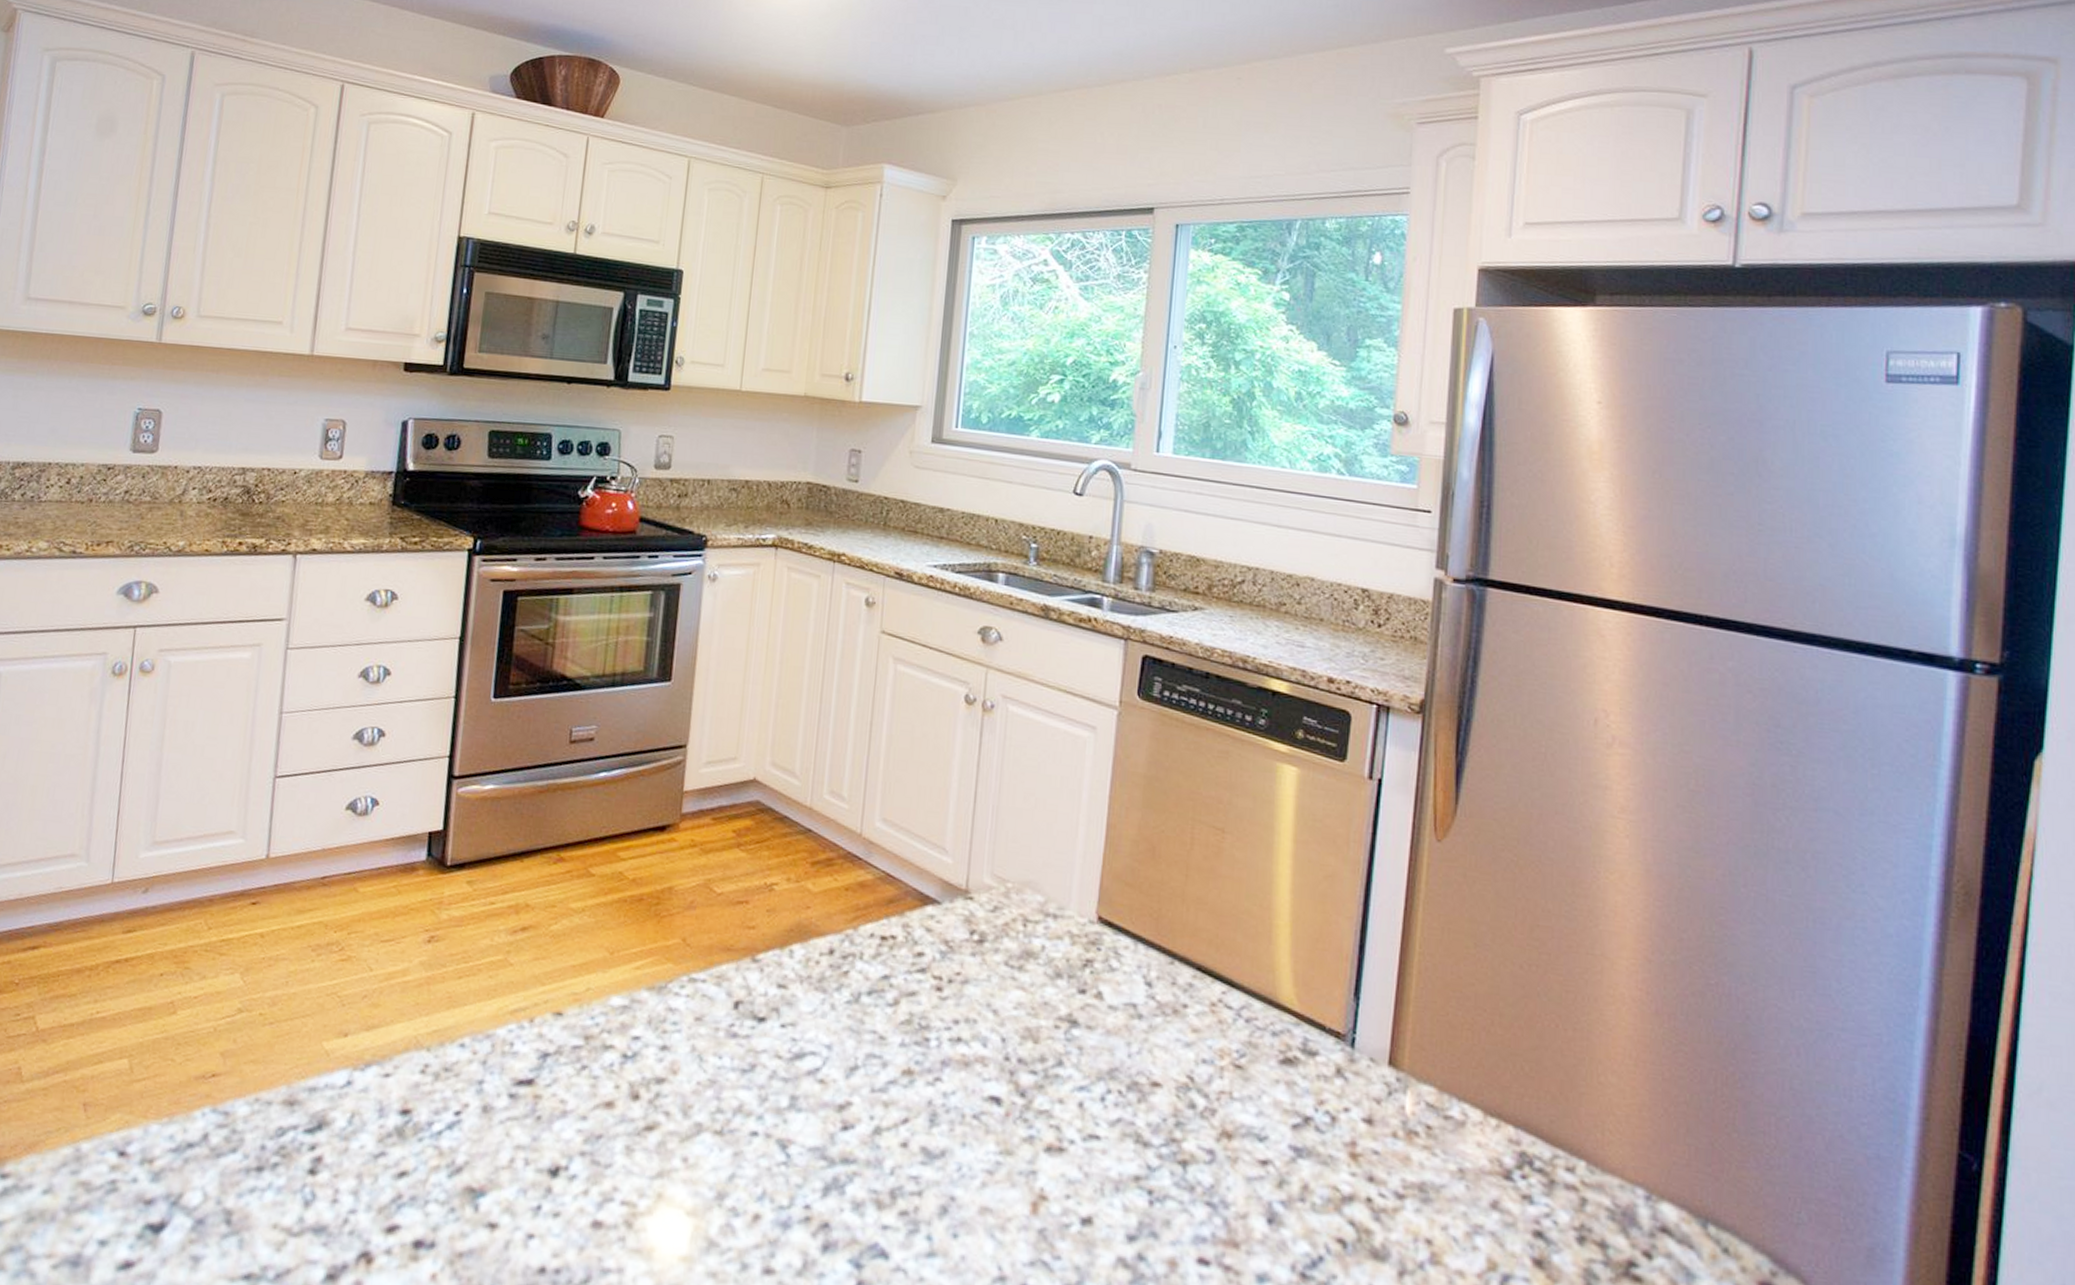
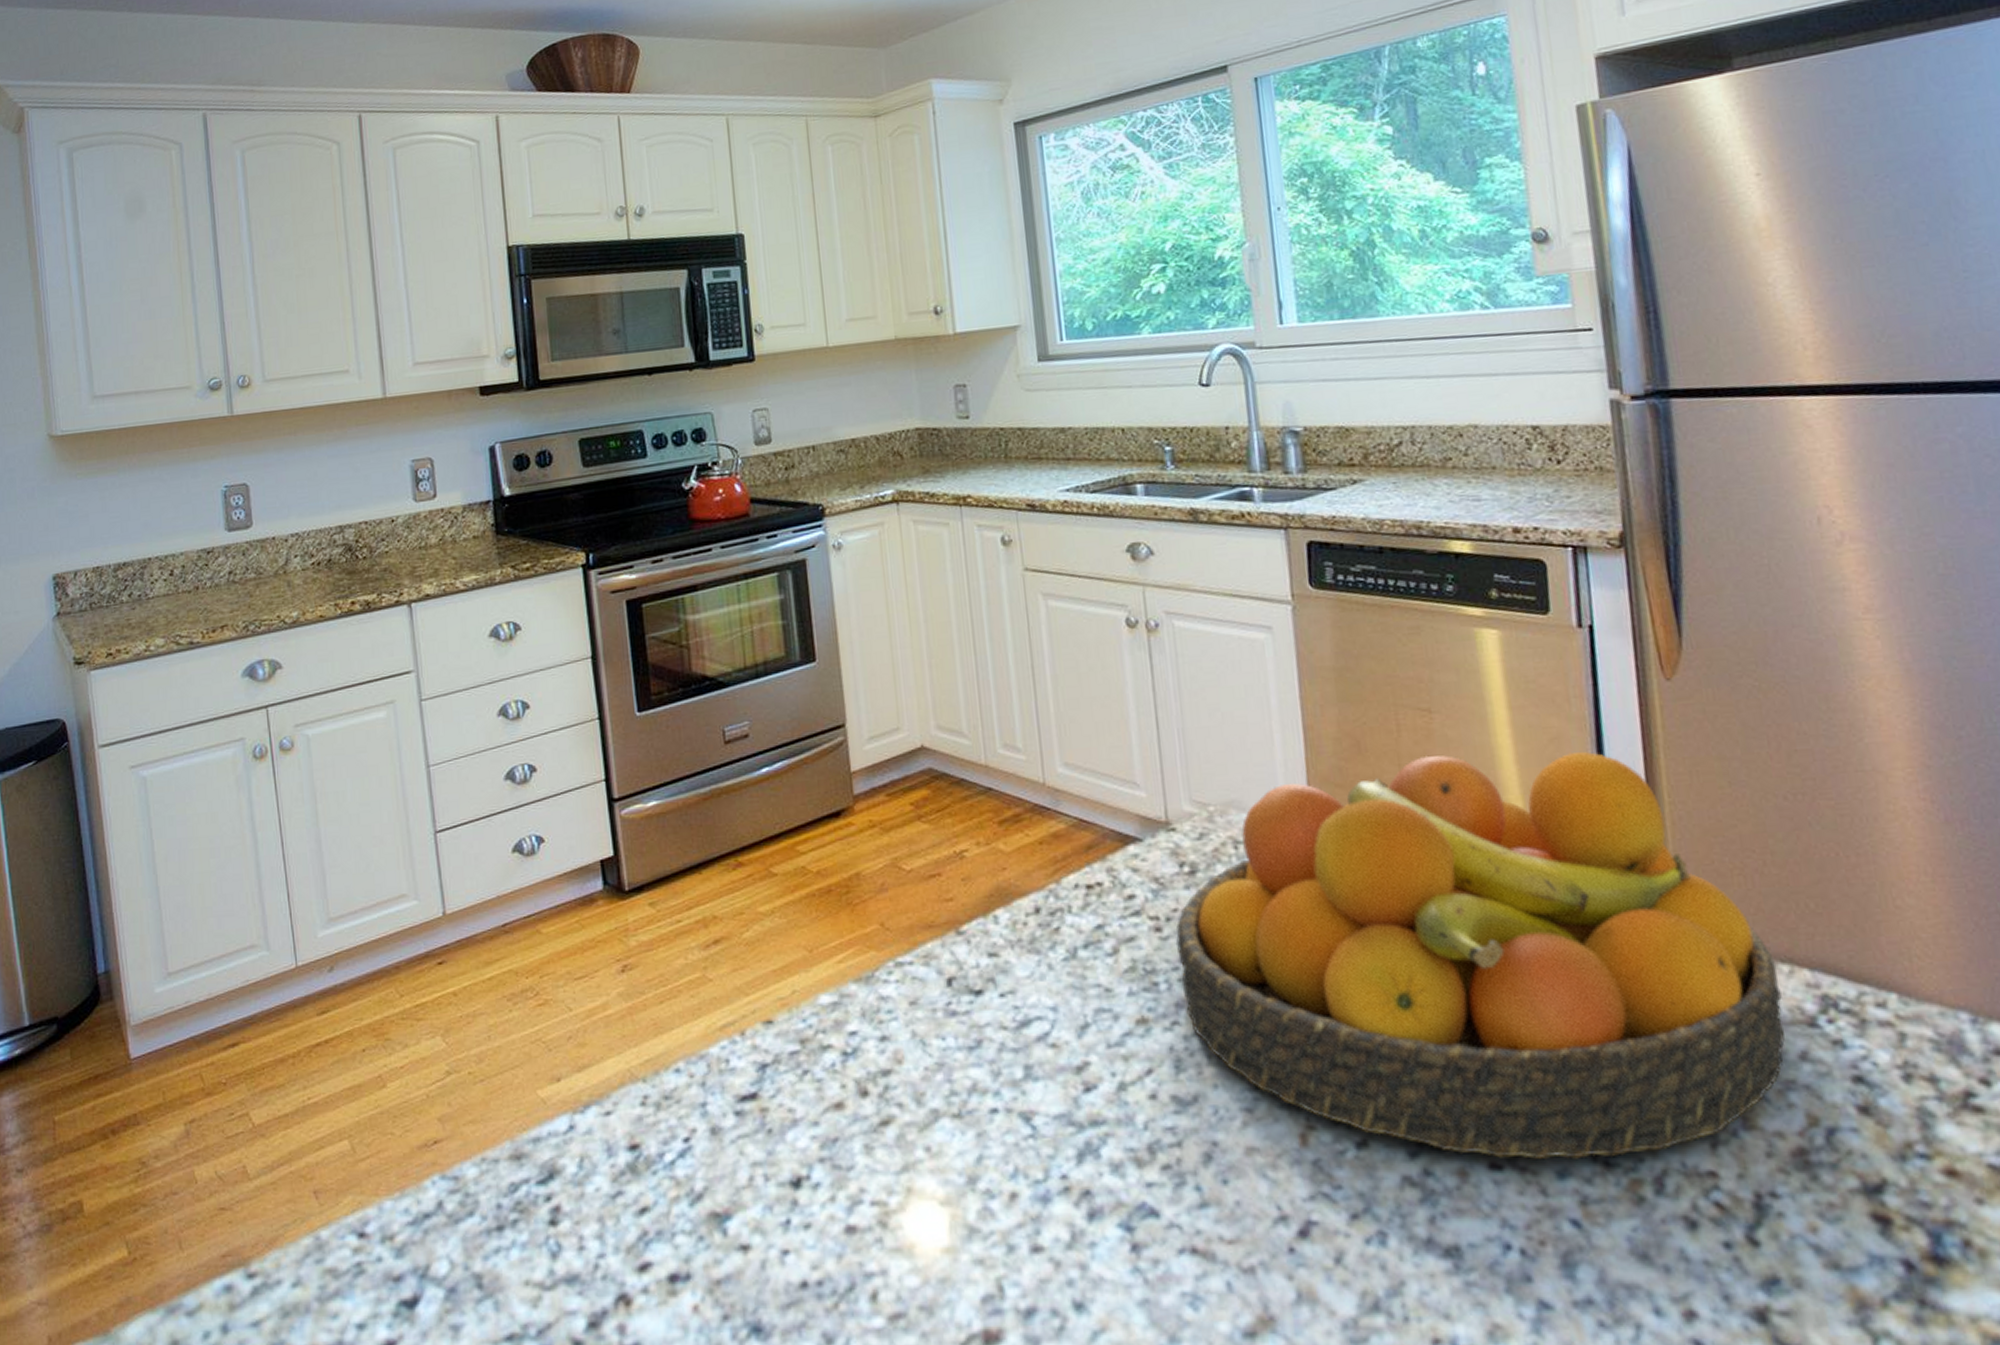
fruit bowl: none [950,871,1486,1271] -> present [1175,752,1785,1159]

